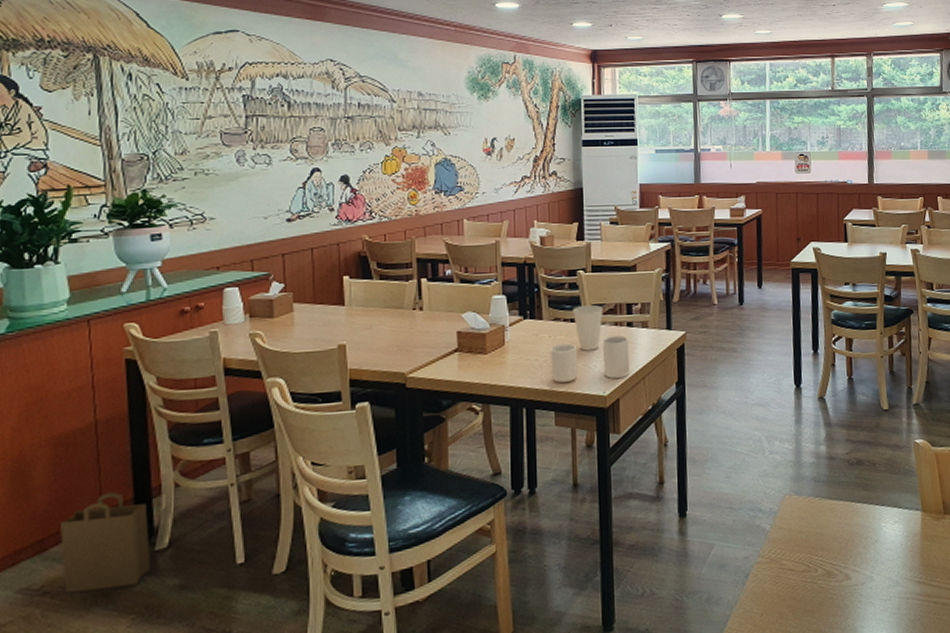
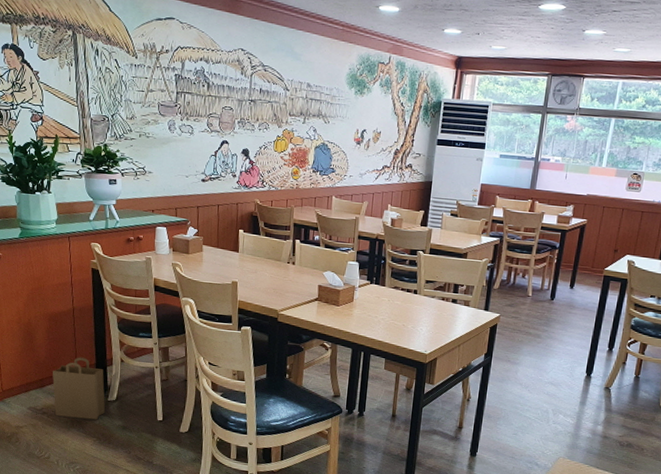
cup: present [550,343,578,384] -> none [386,307,409,339]
cup: present [573,304,603,351] -> none [409,279,435,317]
cup: present [603,335,630,380] -> none [428,308,452,343]

